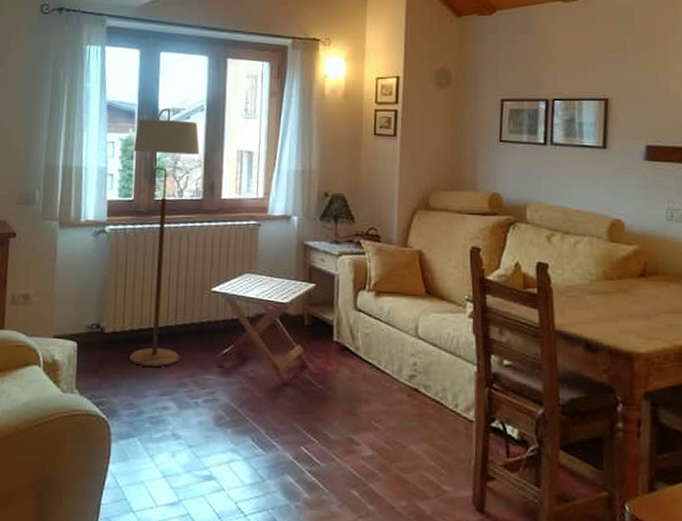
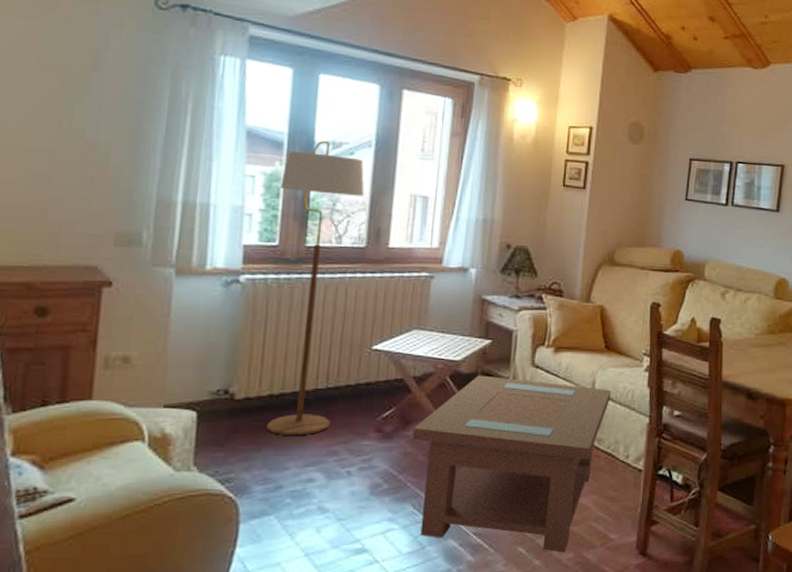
coffee table: none [249,317,435,501] -> present [412,375,611,553]

